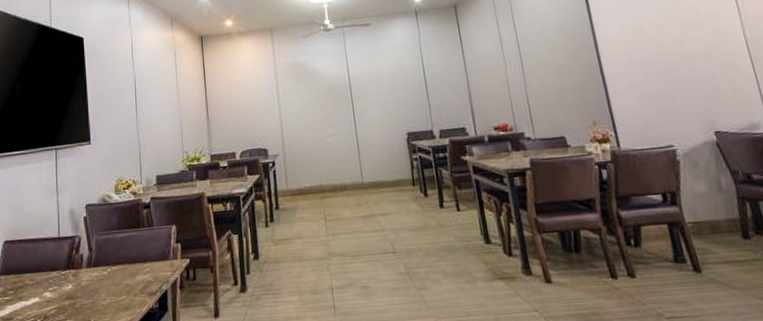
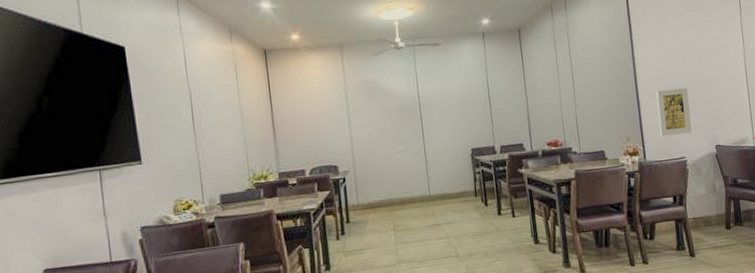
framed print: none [626,62,680,121] -> present [656,87,692,137]

